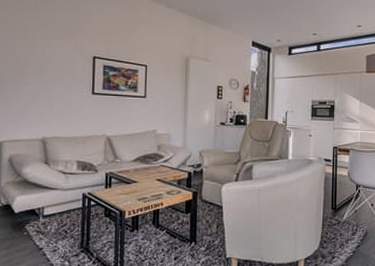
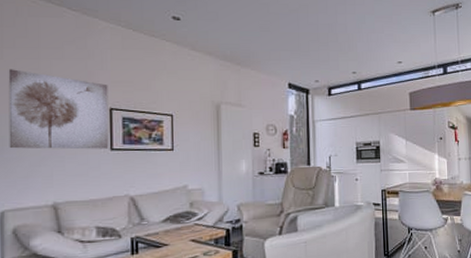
wall art: none [8,18,93,93] -> present [8,69,109,150]

